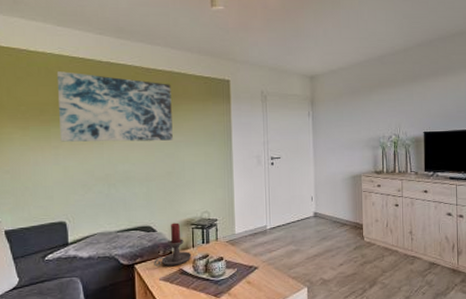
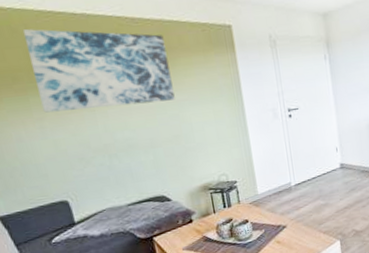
candle holder: present [154,222,192,267] -> none [174,189,214,237]

